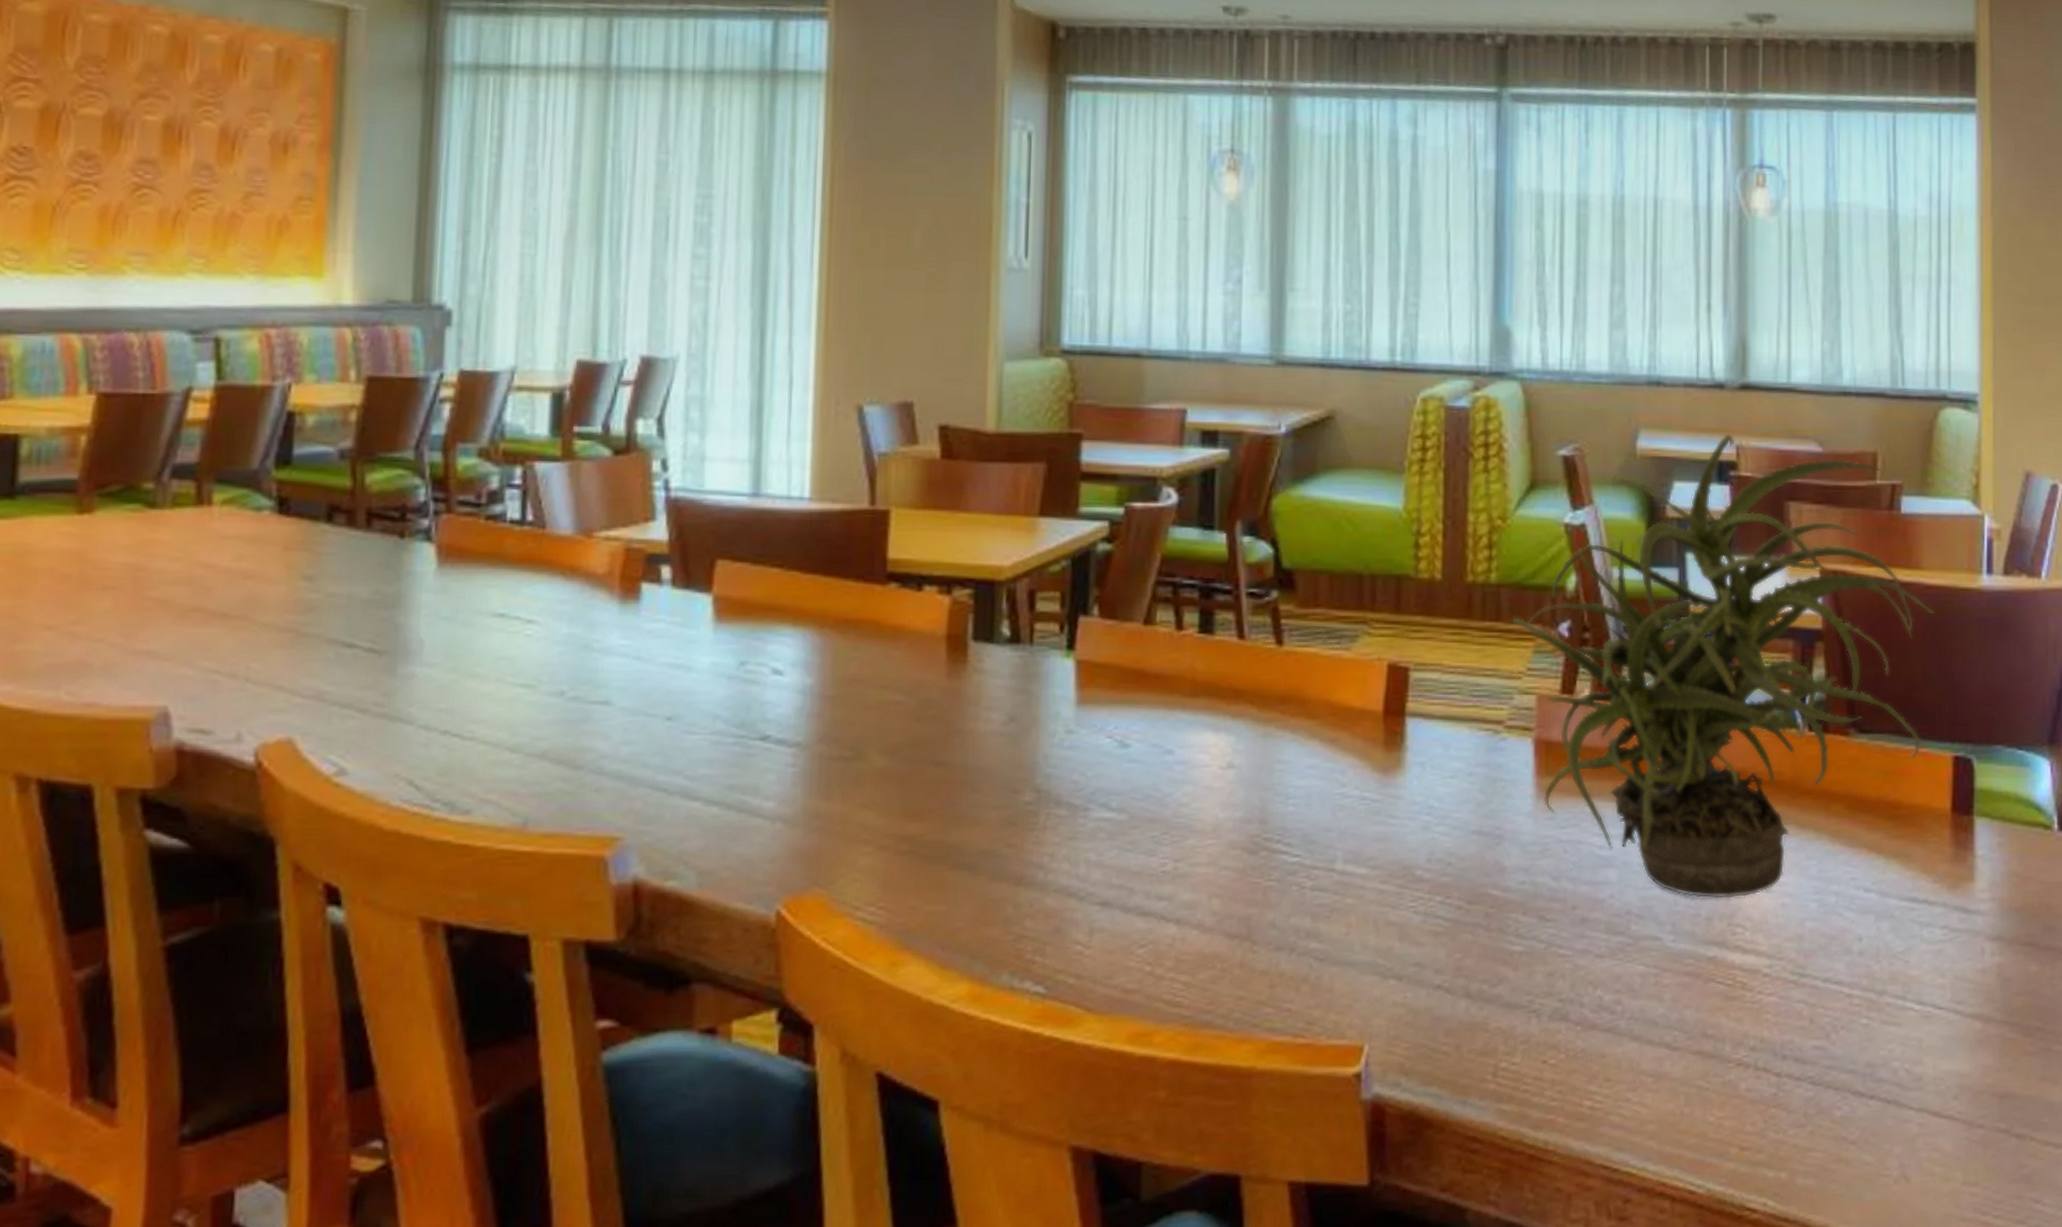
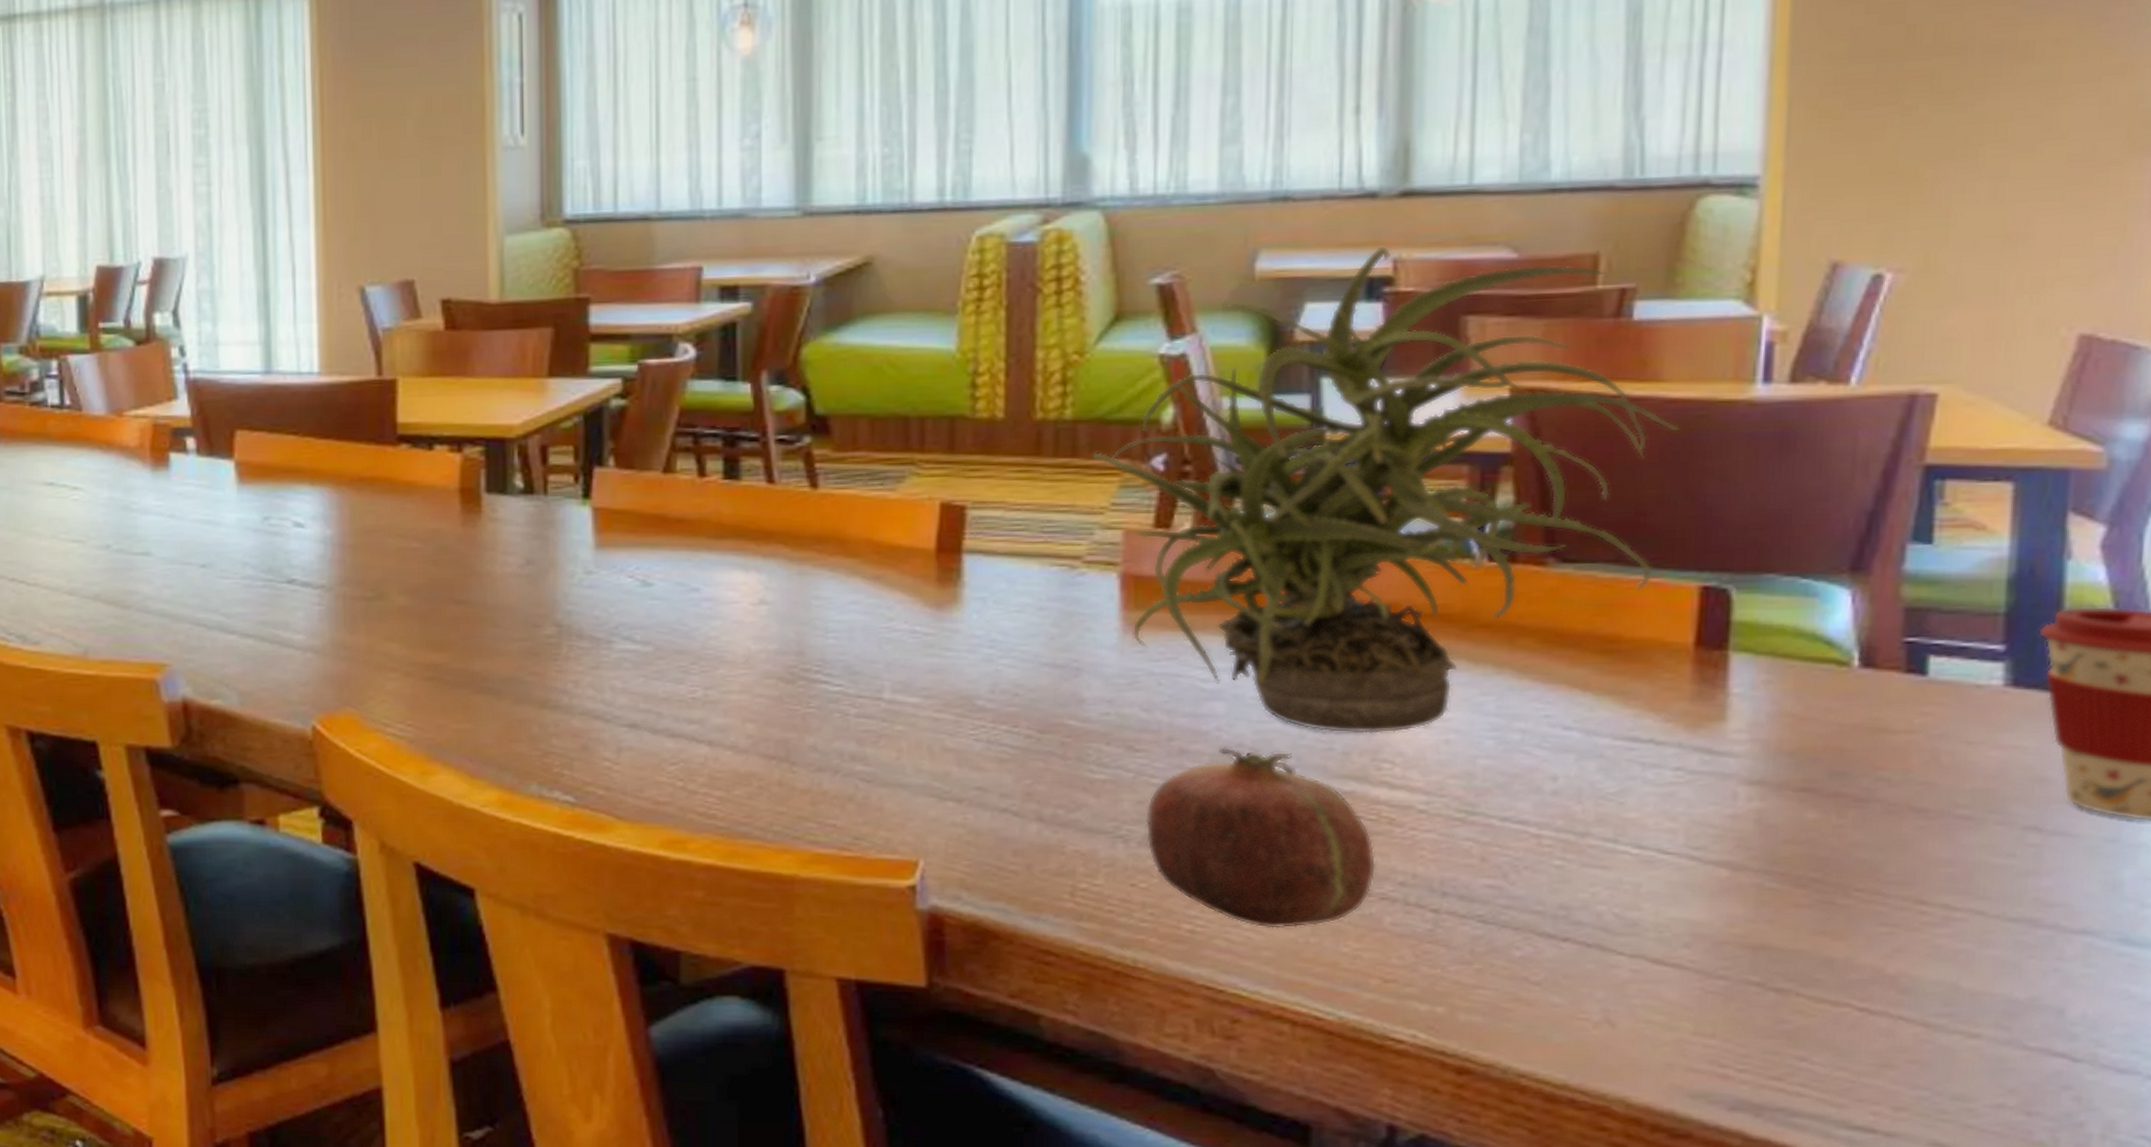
fruit: none [1554,915,1734,1101] -> present [1145,747,1377,929]

